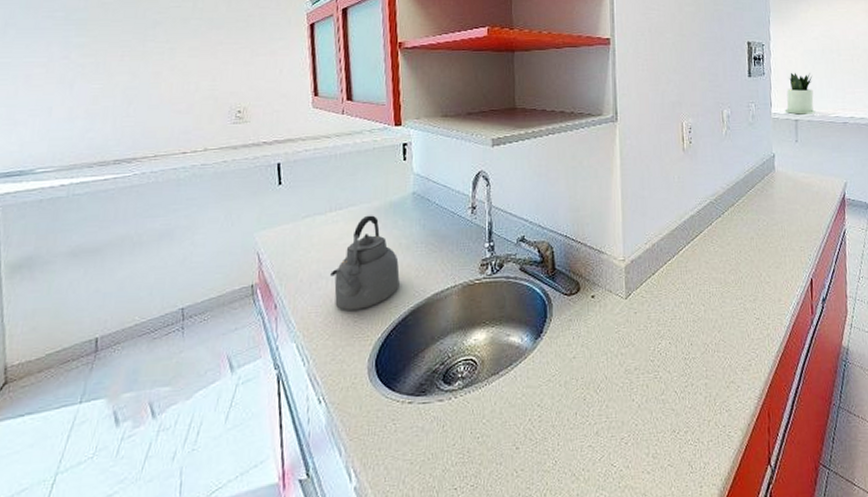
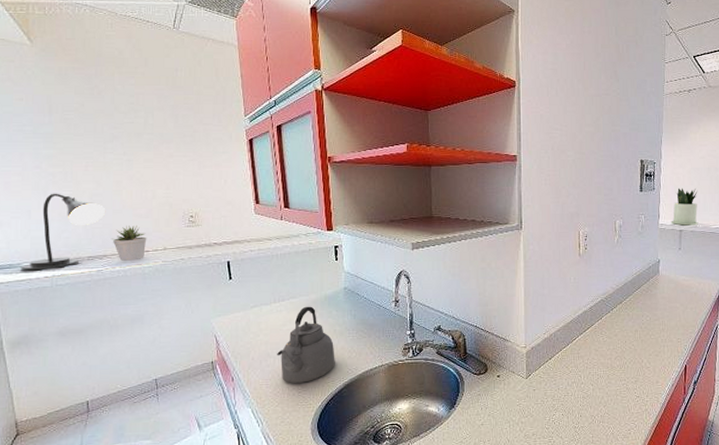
desk lamp: none [33,86,139,179] -> present [21,193,105,271]
potted plant: none [144,123,186,165] -> present [112,226,147,261]

